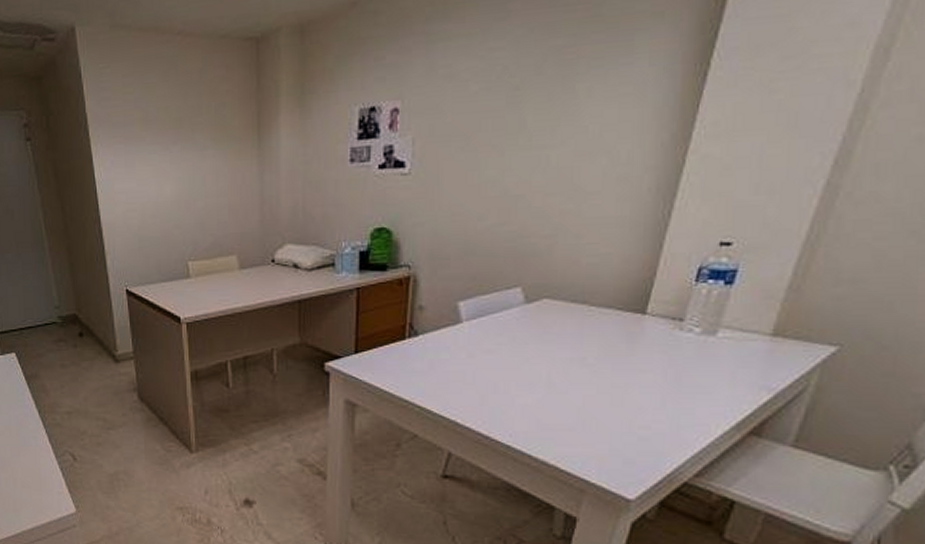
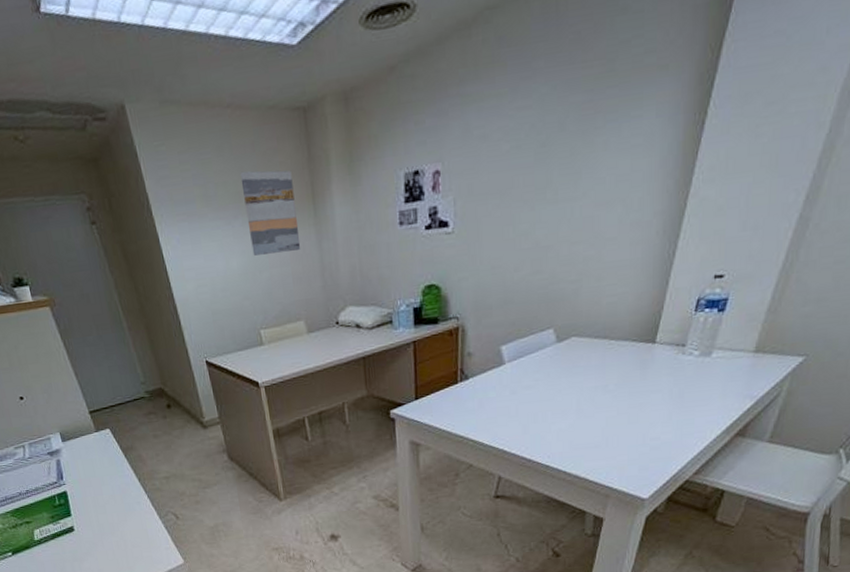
wall art: none [184,97,241,183] -> present [240,170,301,256]

